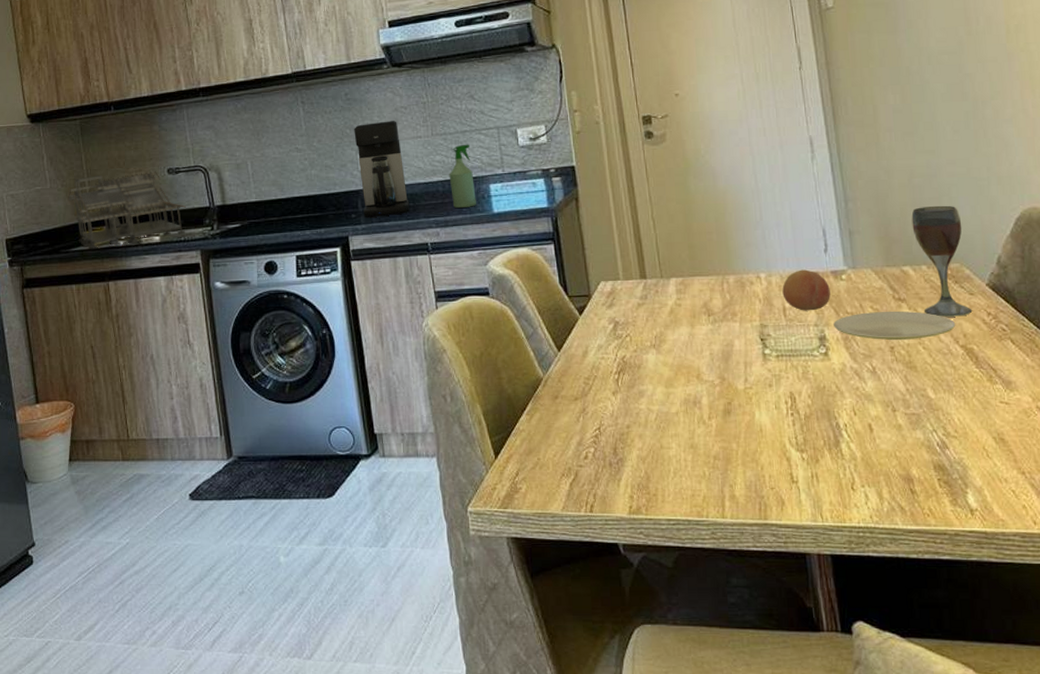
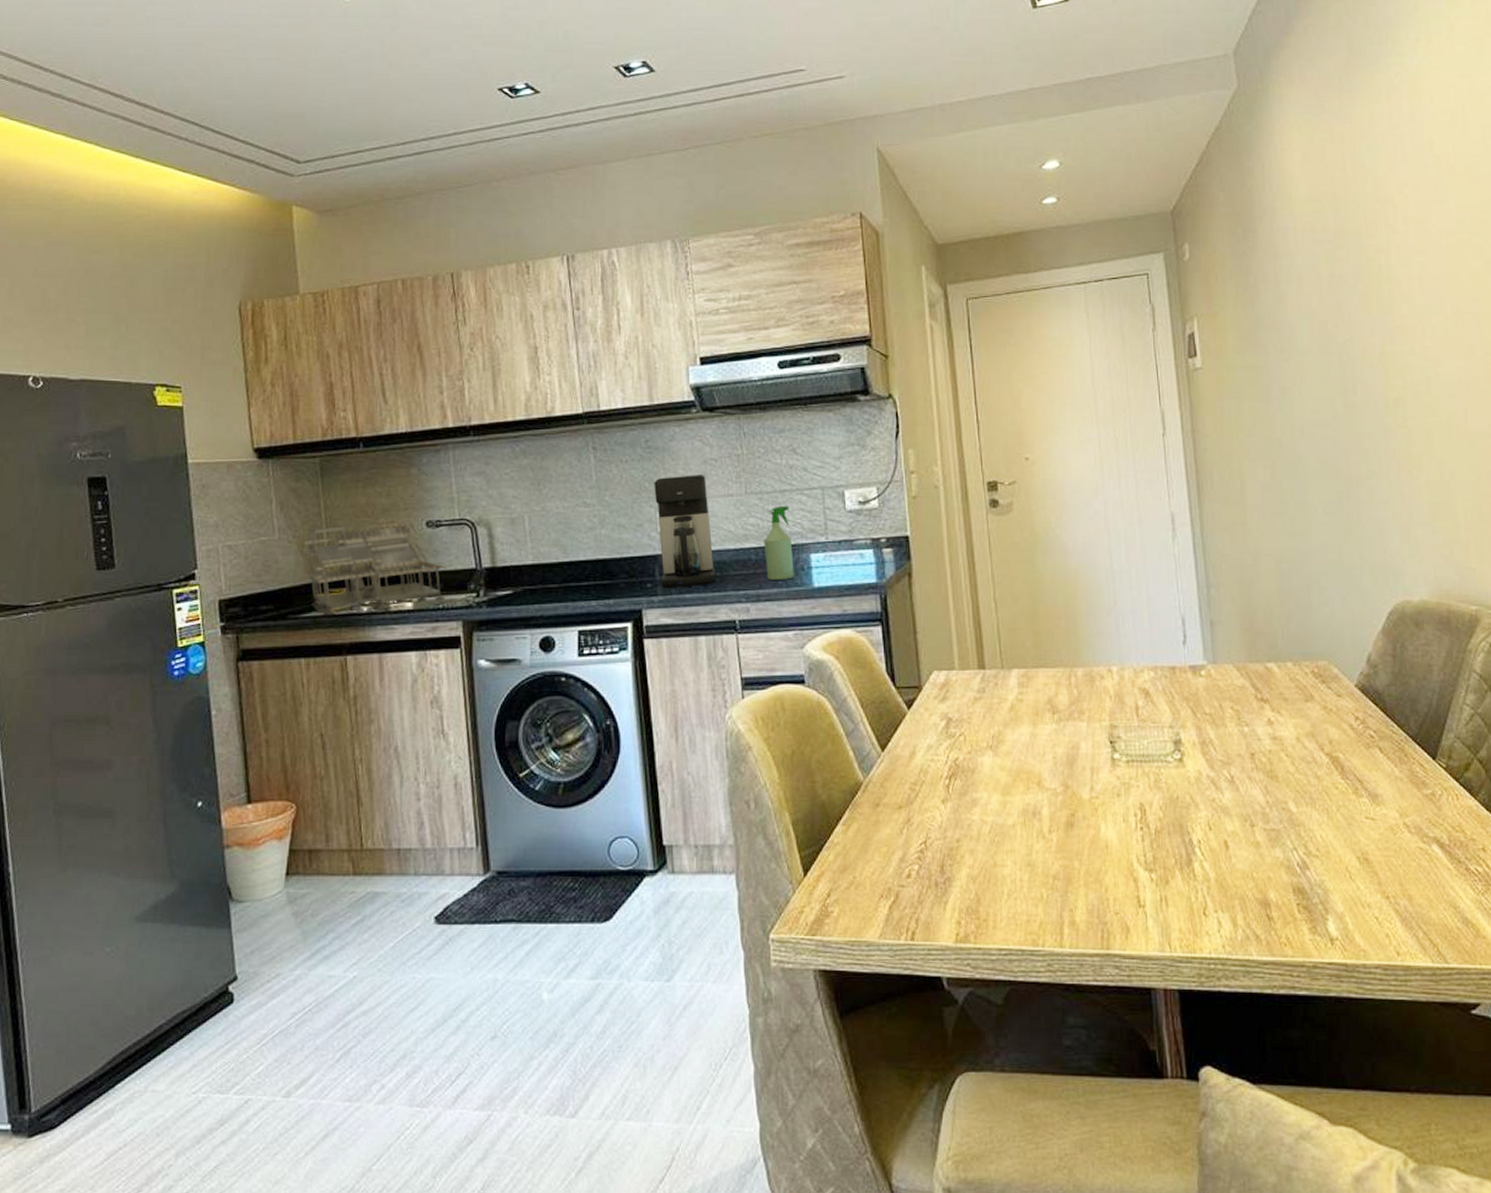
fruit: present [782,269,831,311] -> none [1135,663,1188,711]
plate: present [833,311,956,340] -> none [1190,712,1322,745]
cup: present [911,205,973,317] -> none [1278,595,1340,721]

